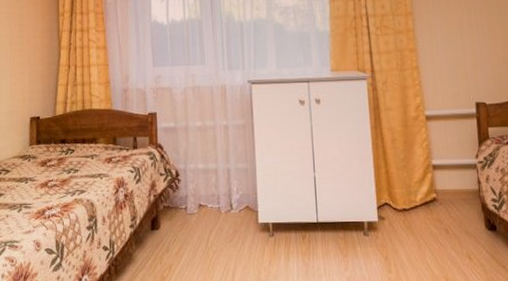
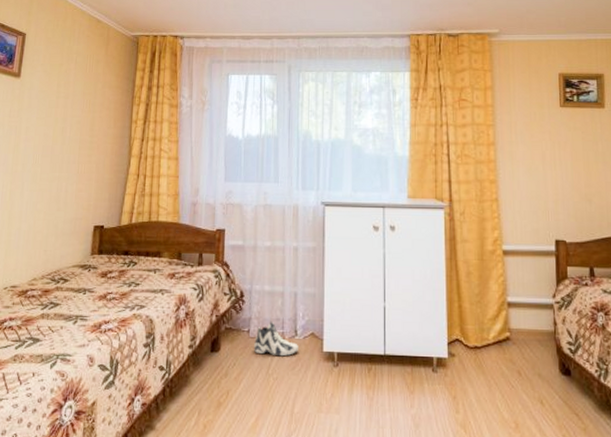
sneaker: none [192,197,235,230] -> present [254,321,298,357]

